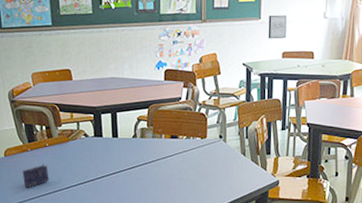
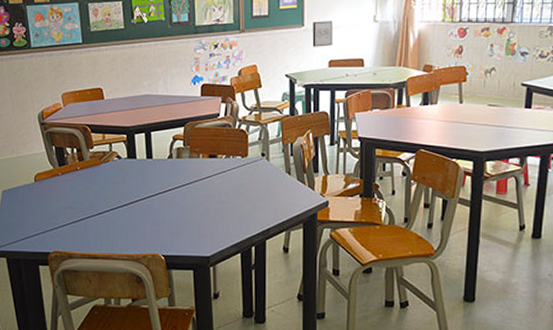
crayon box: present [22,164,49,188] -> none [53,189,81,215]

